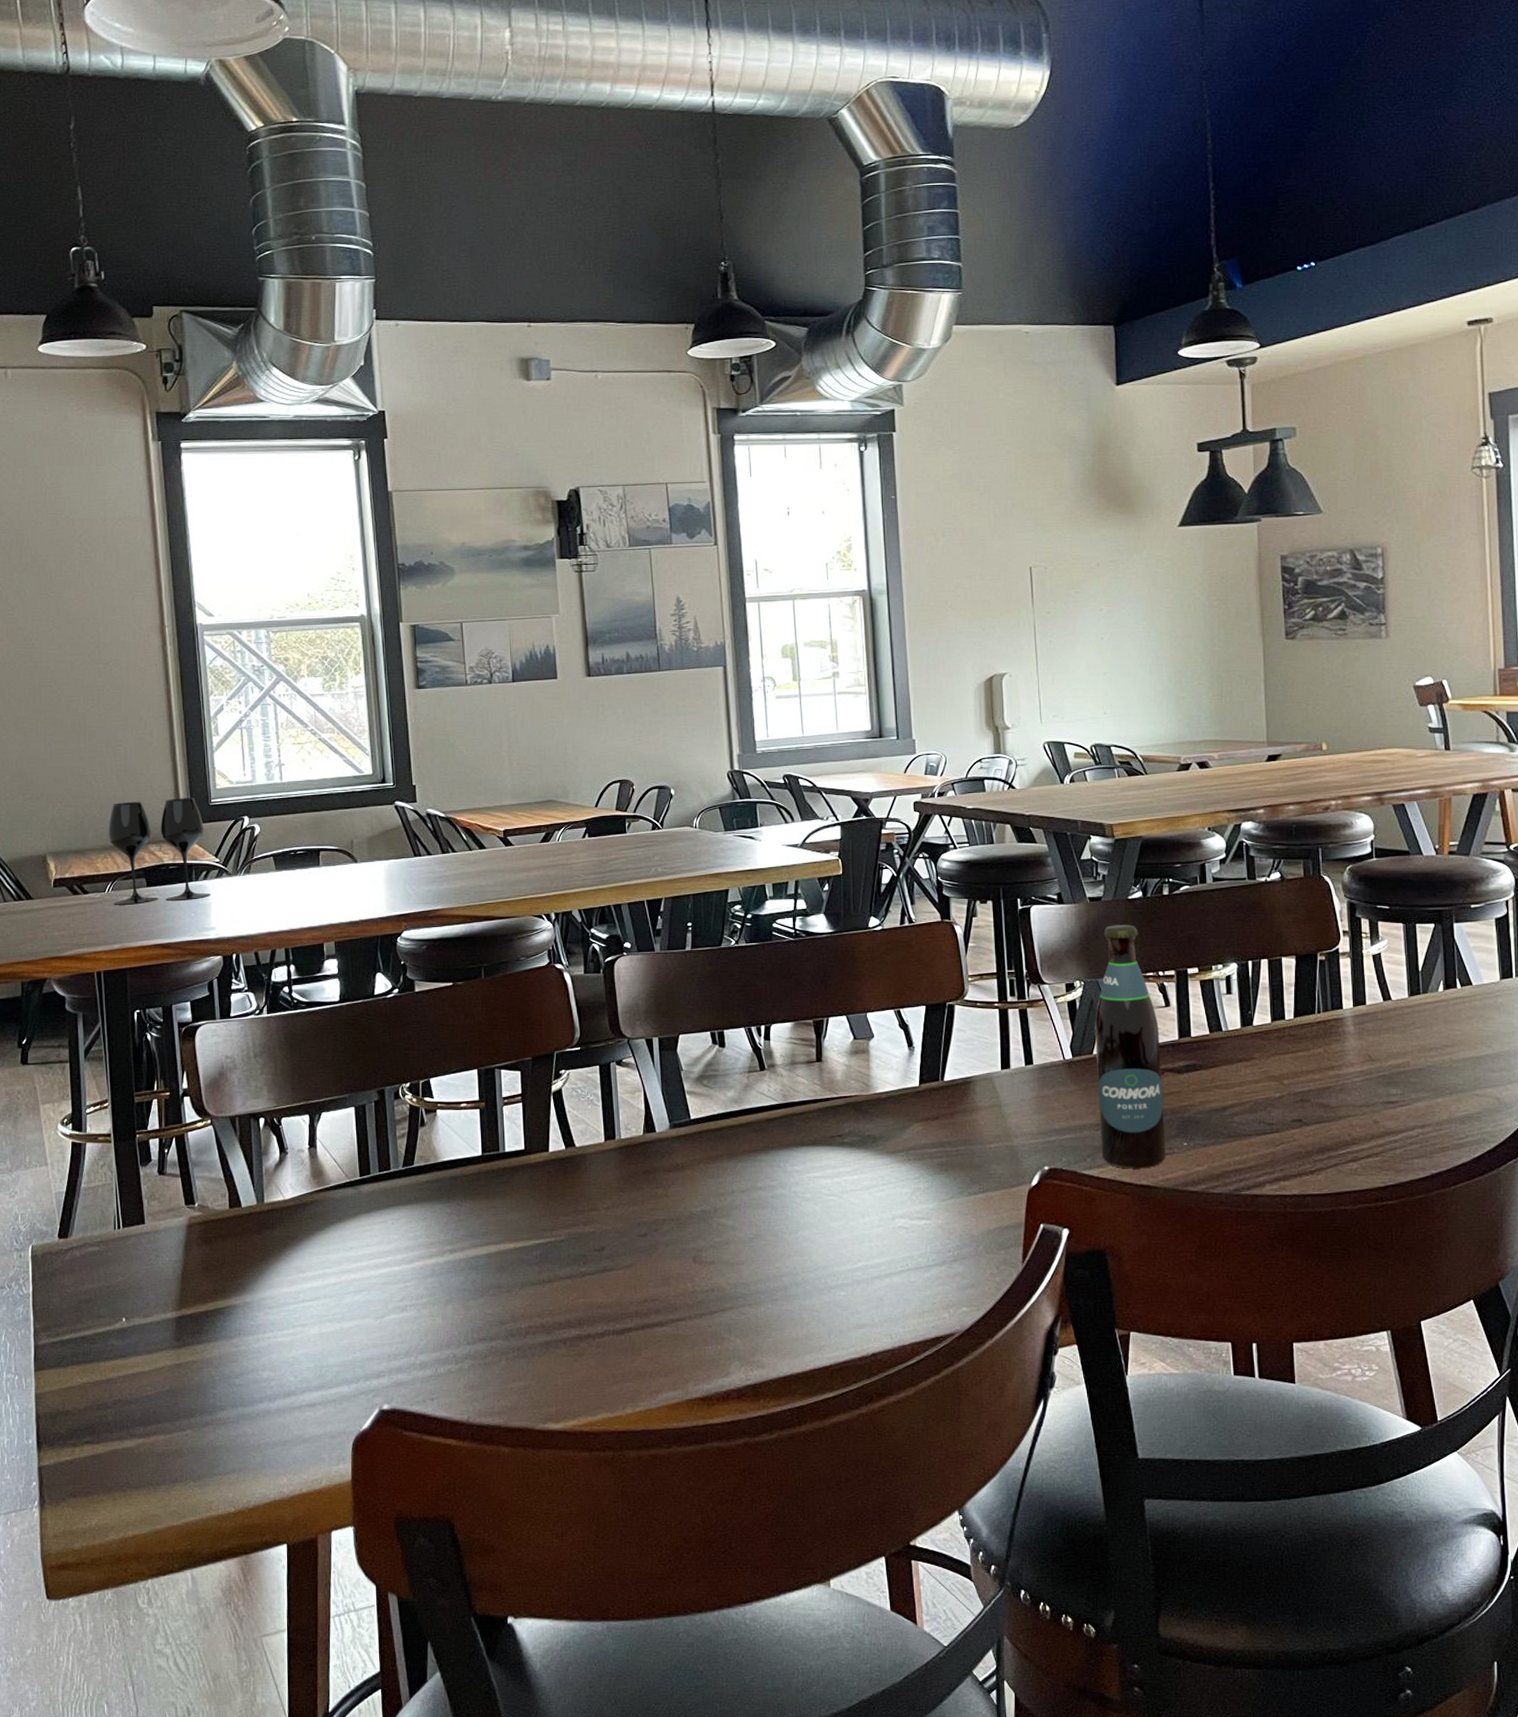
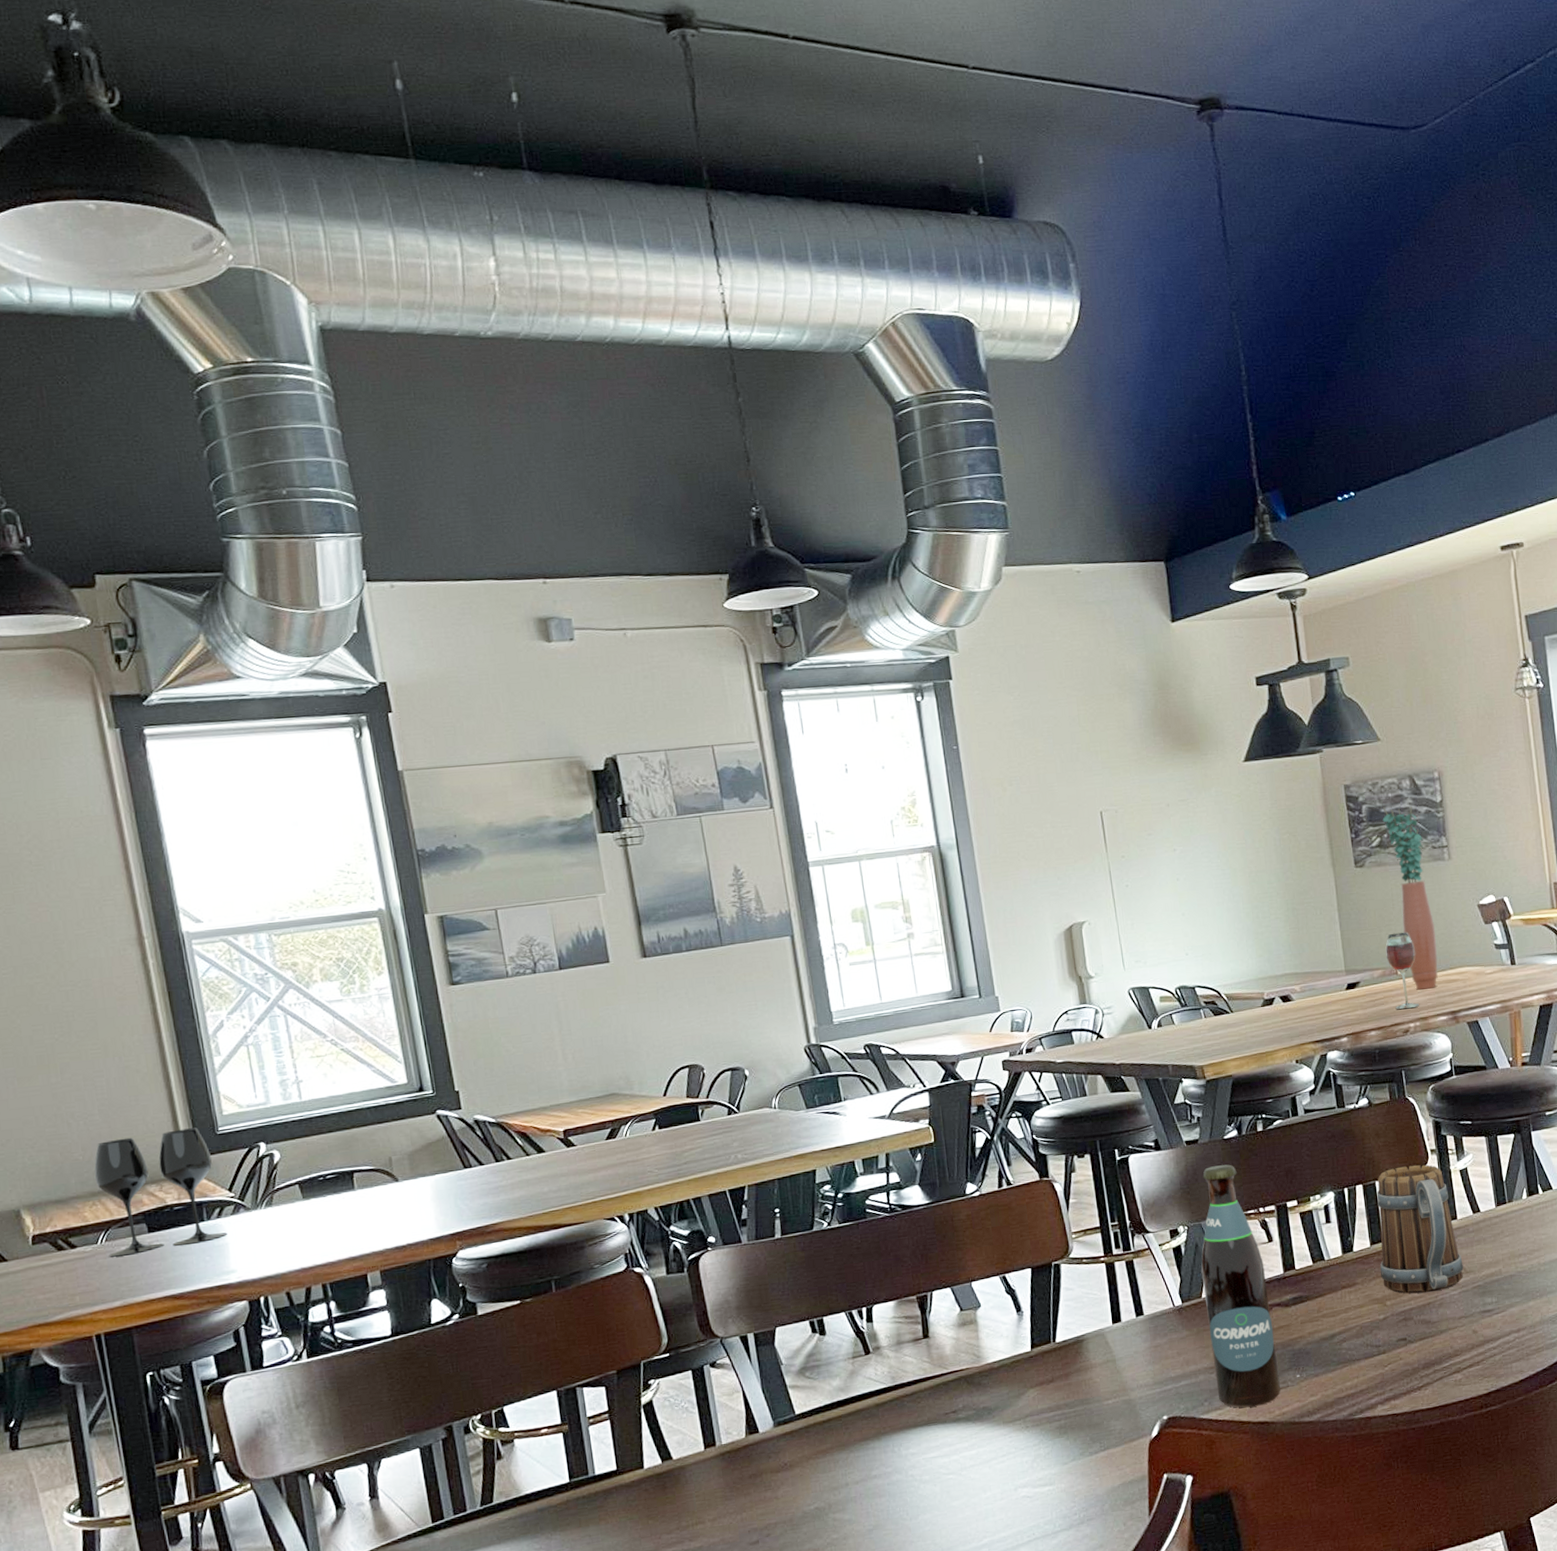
beer mug: none [1280,945,1369,1076] -> present [1377,1164,1464,1294]
wineglass: none [1311,707,1343,786] -> present [1385,931,1420,1010]
vase: none [1318,580,1367,768] -> present [1382,806,1438,990]

